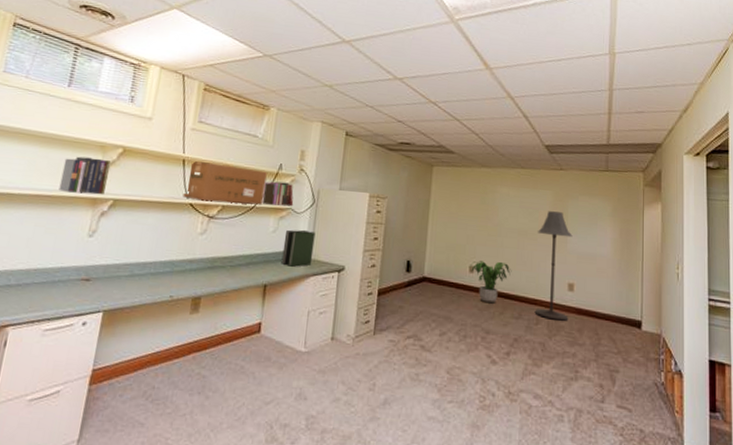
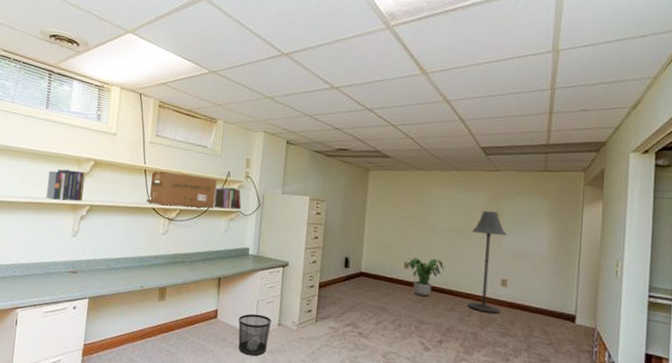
binder: present [281,229,316,267] -> none [232,230,262,263]
waste bin: none [284,326,323,377] -> present [238,313,271,356]

